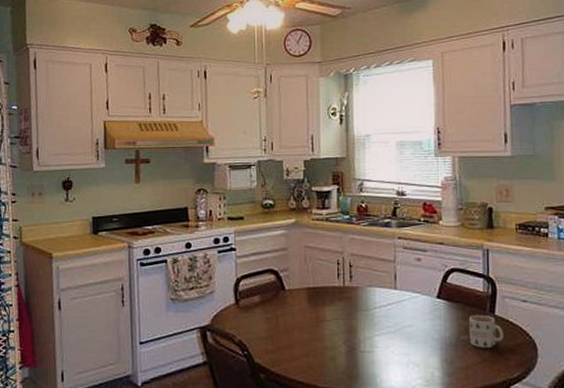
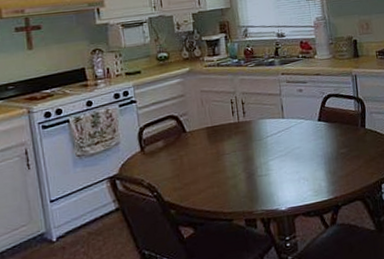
mug: present [468,314,503,349] -> none [345,129,374,158]

